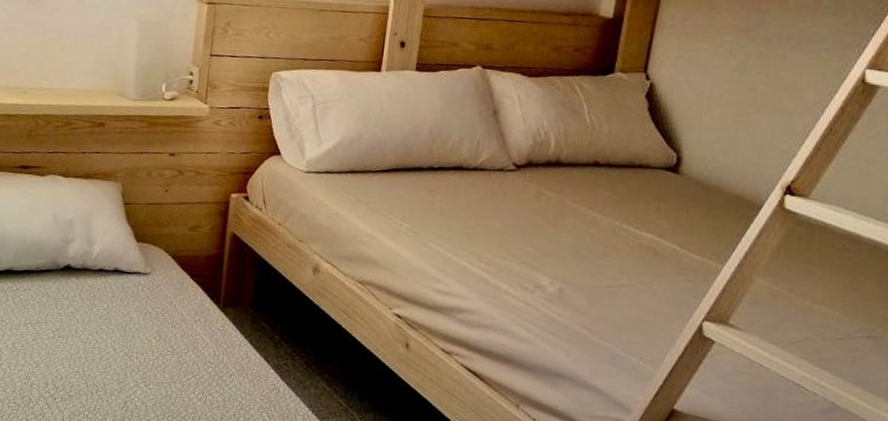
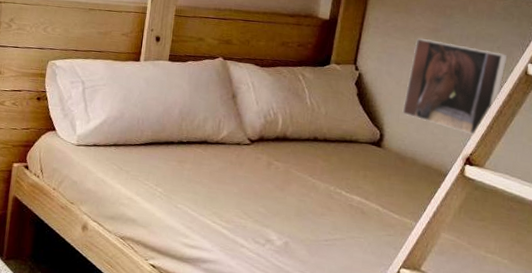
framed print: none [704,40,839,158] -> present [402,38,508,135]

